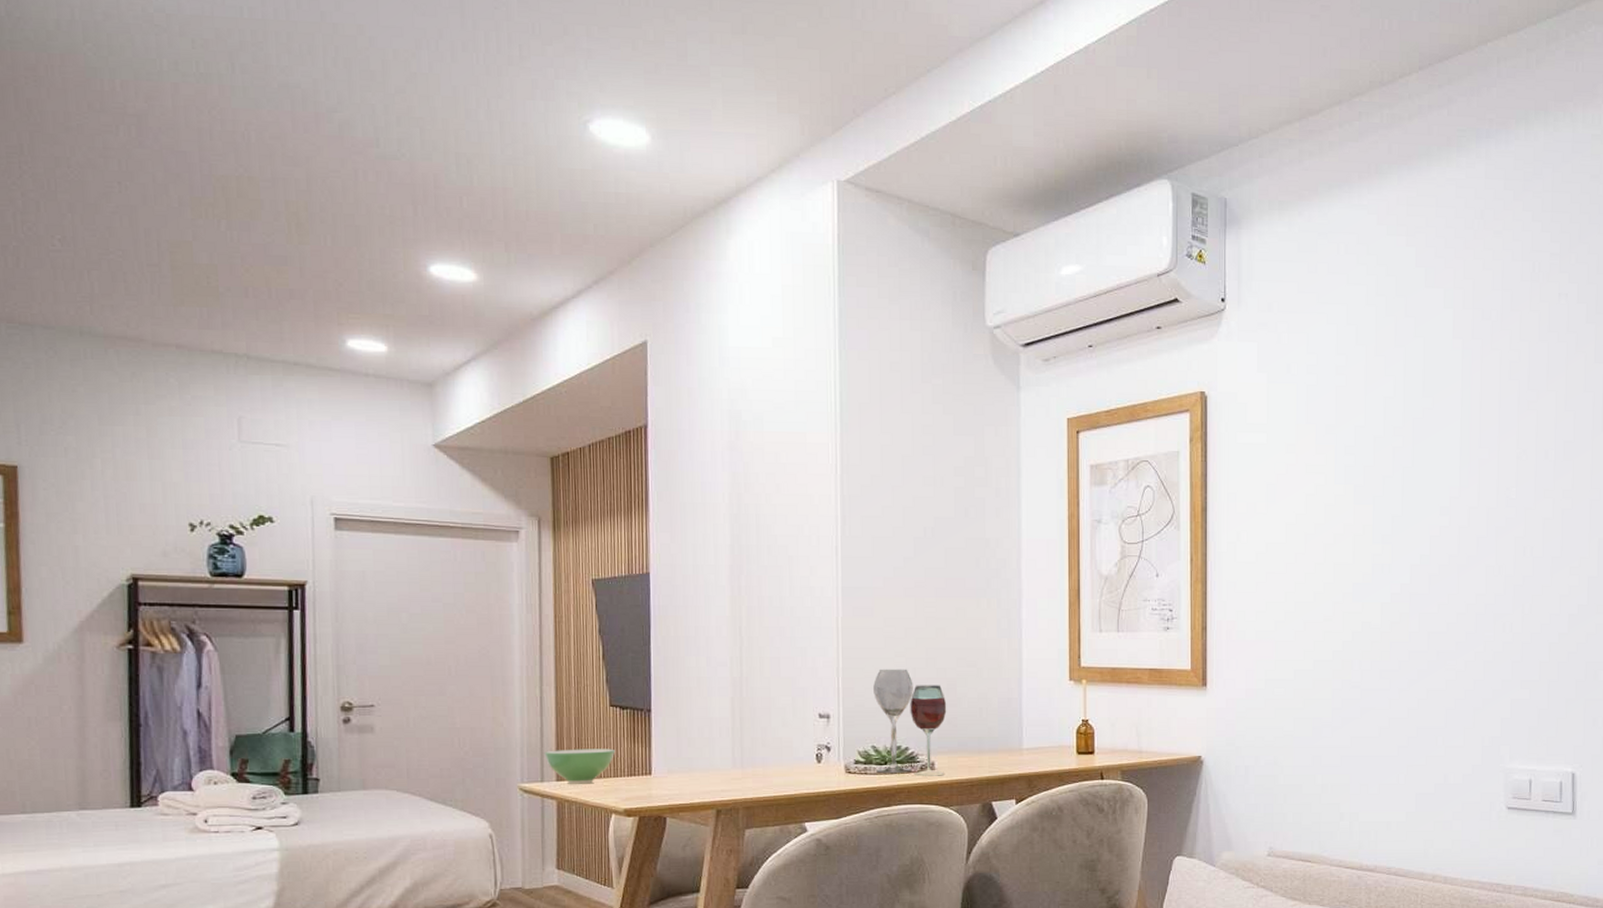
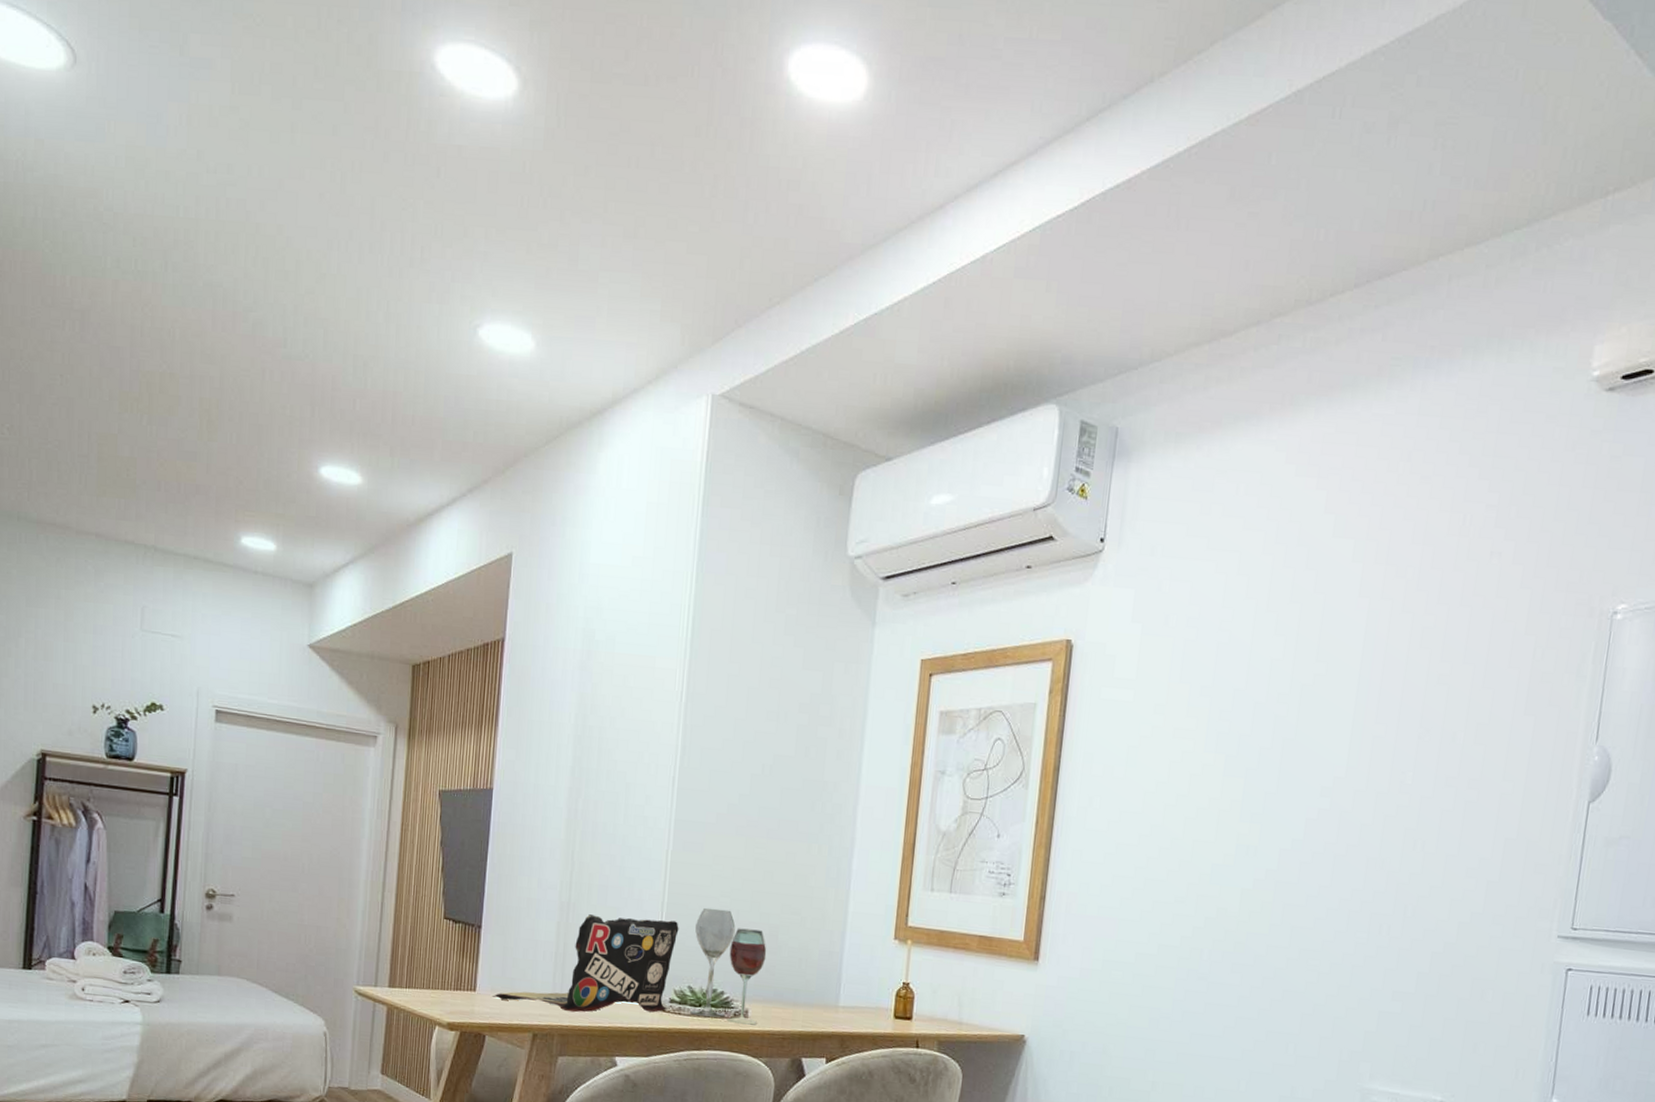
bowl: present [544,749,616,785] -> none [380,956,445,994]
laptop: none [669,685,857,784] -> present [492,914,679,1013]

